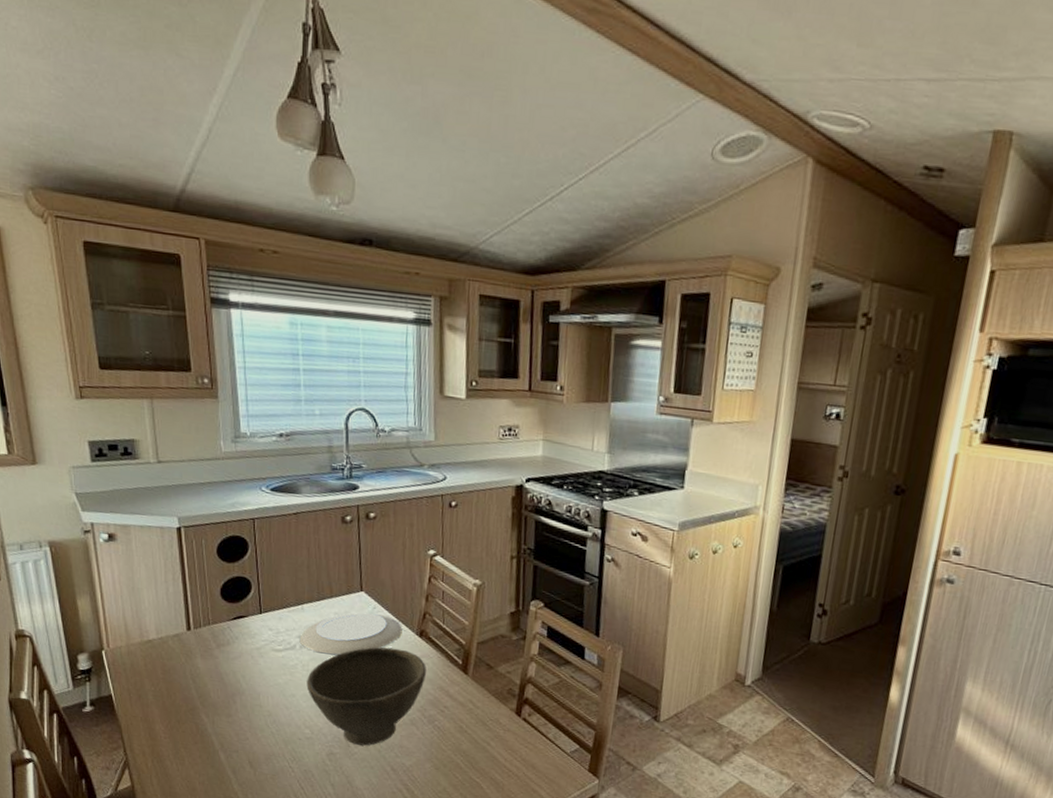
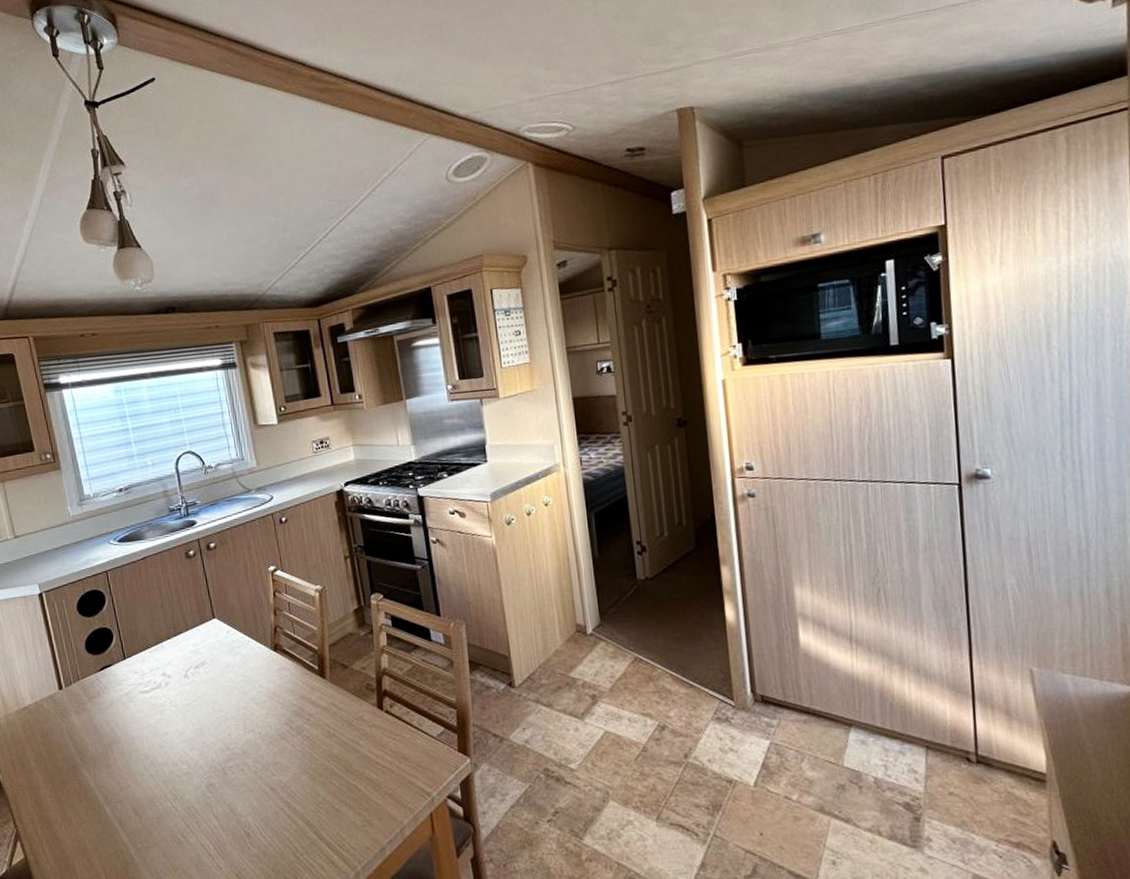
plate: present [299,612,402,655] -> none [164,637,258,686]
bowl: present [306,647,426,746] -> none [176,666,287,771]

